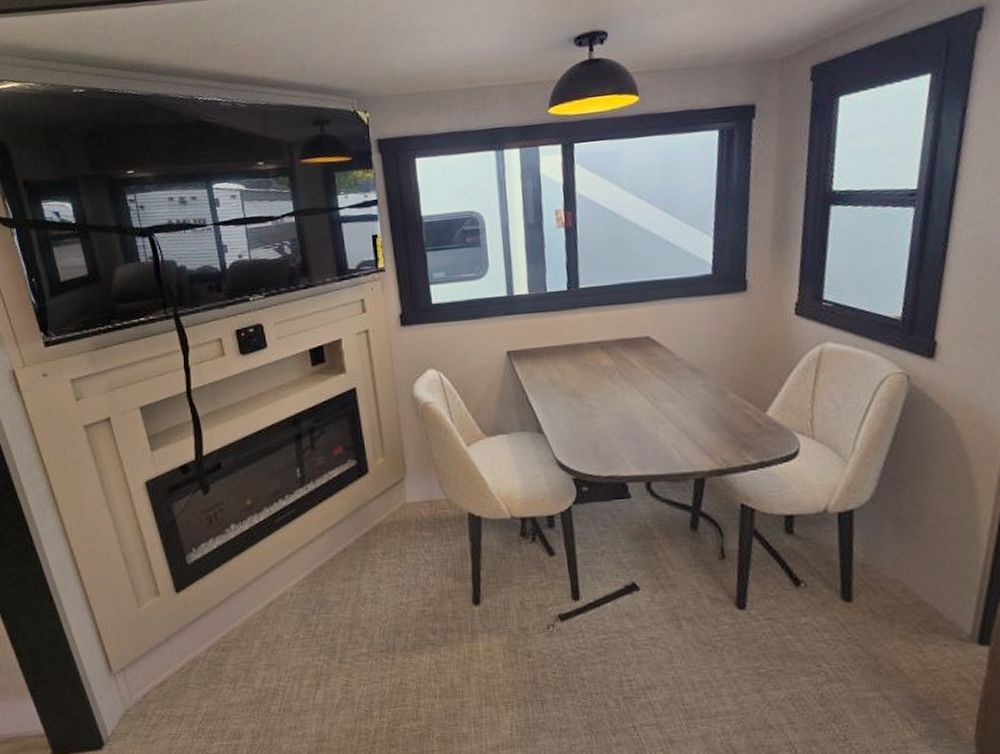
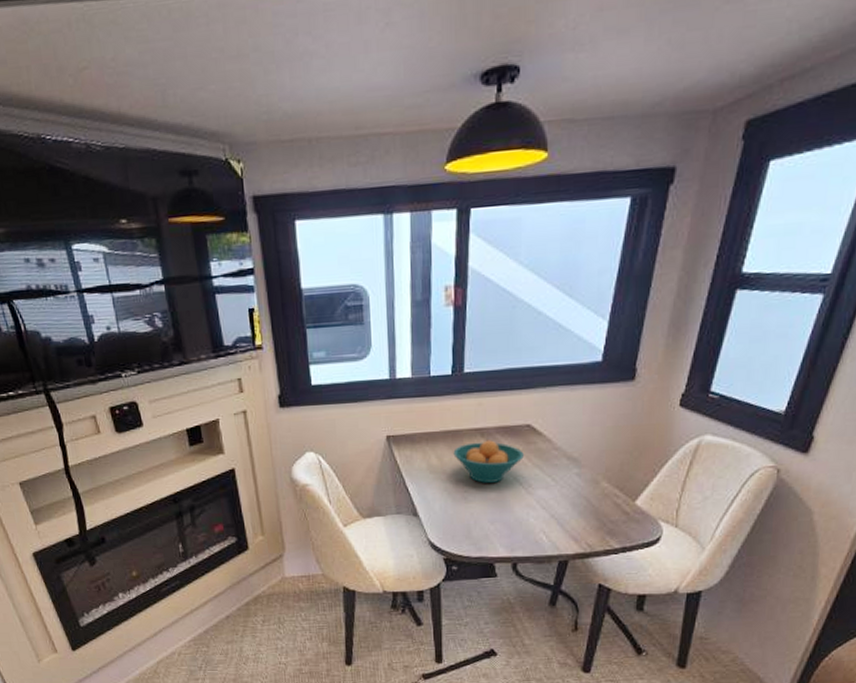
fruit bowl: none [574,353,646,397] -> present [453,440,524,483]

